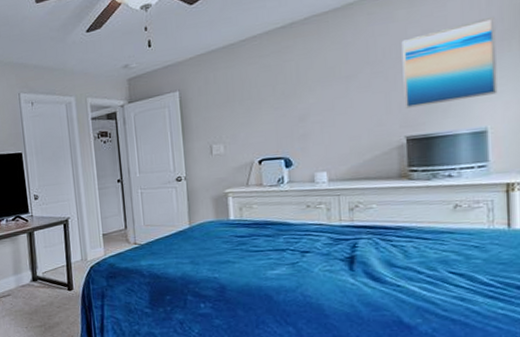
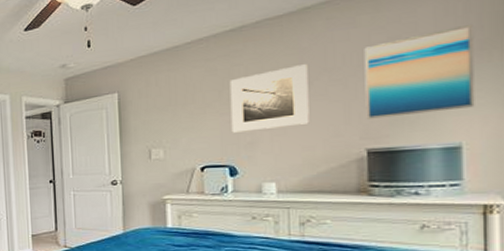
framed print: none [282,58,355,126] -> present [229,64,310,133]

